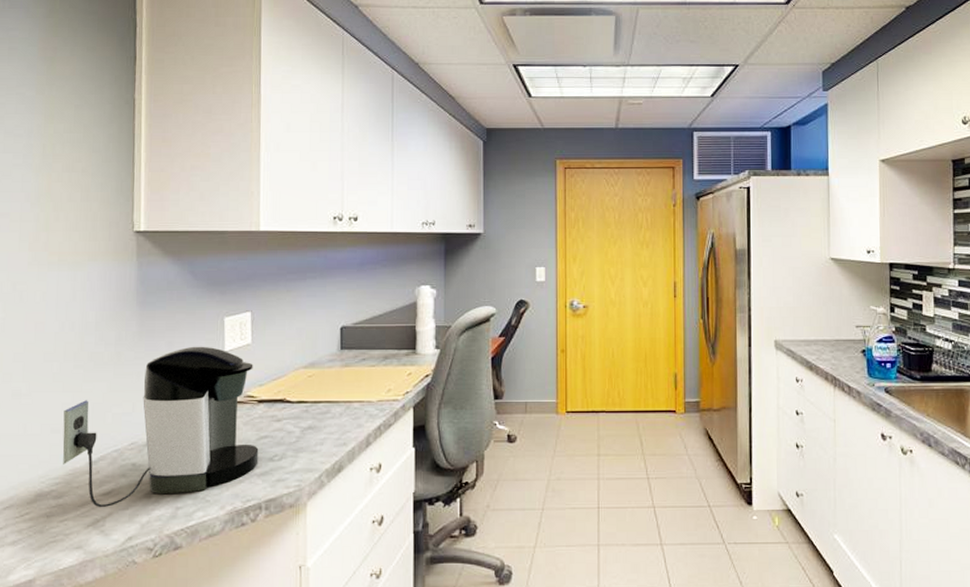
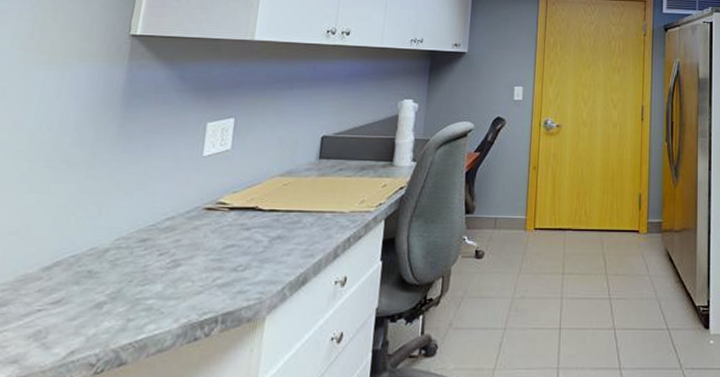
coffee maker: present [62,346,259,508] -> none [14,150,230,318]

